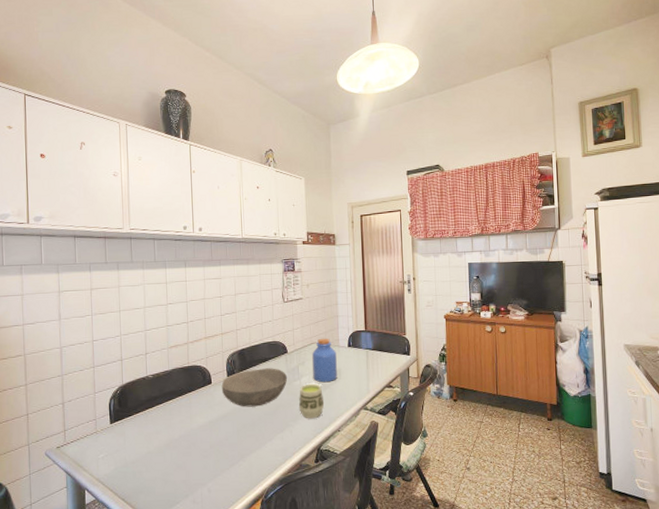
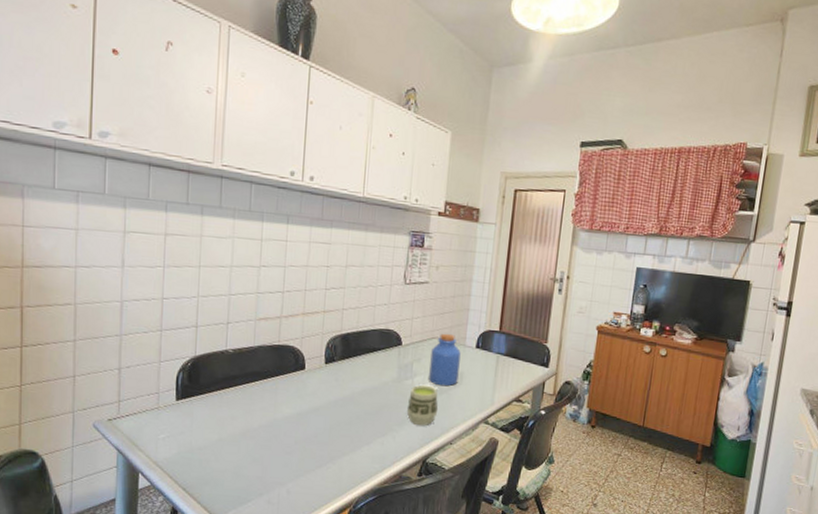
bowl: present [221,368,288,407] -> none [316,359,398,404]

